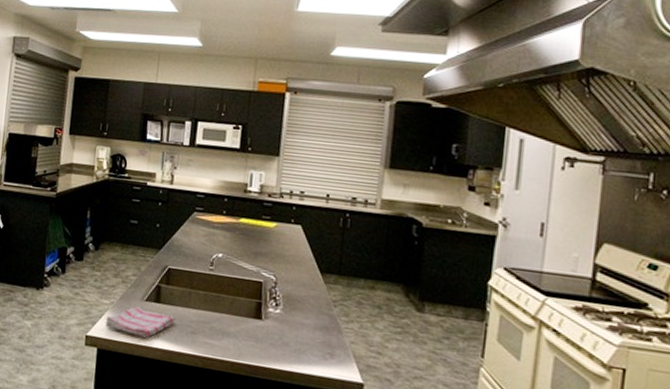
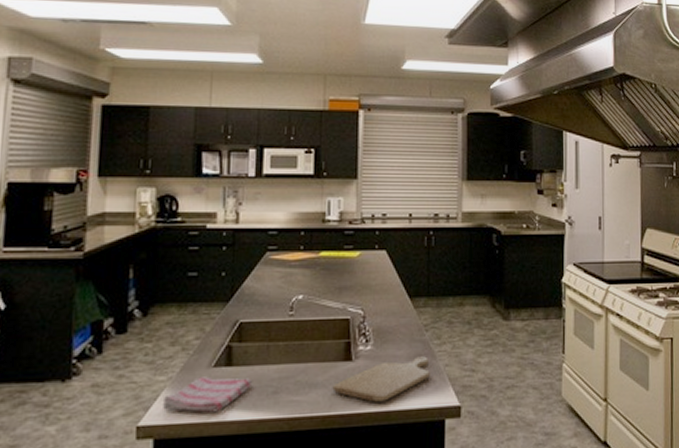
chopping board: none [242,326,335,362] -> present [332,356,430,402]

